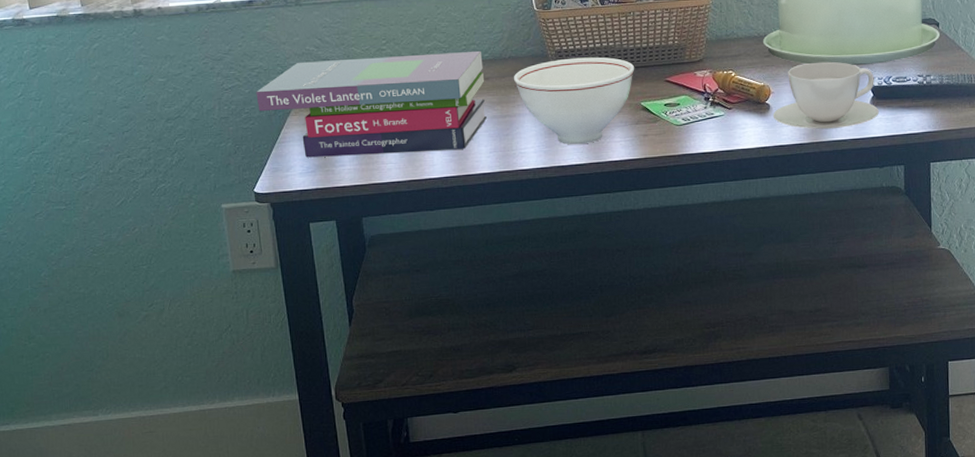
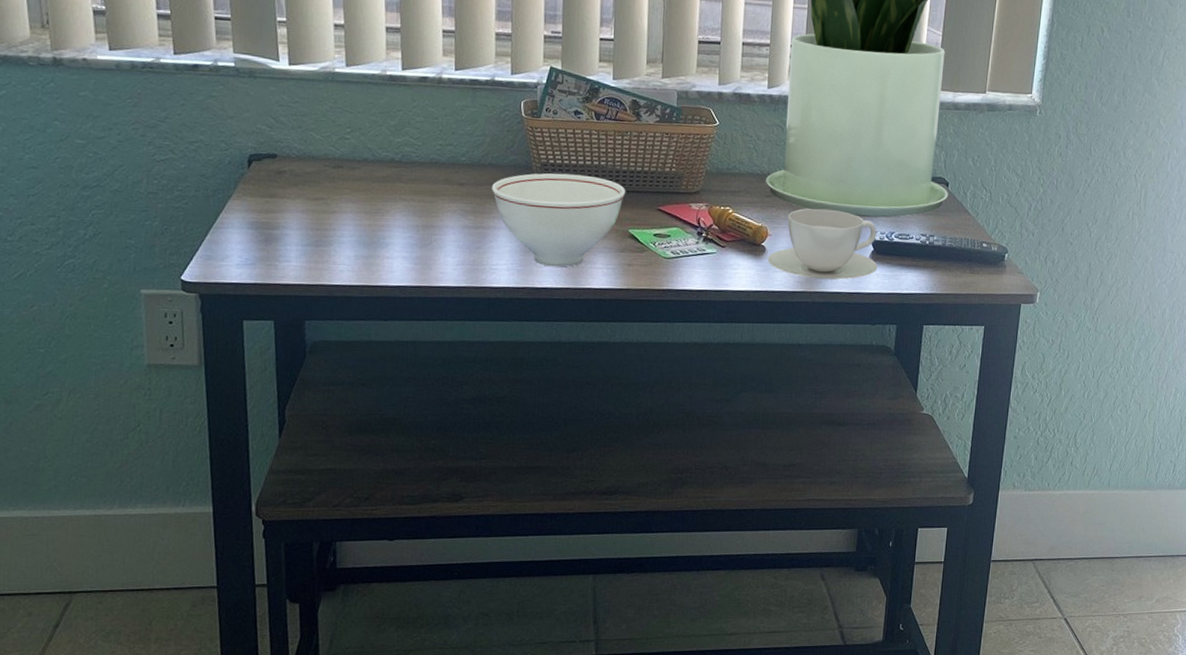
books: present [256,50,487,158] -> none [193,140,459,258]

